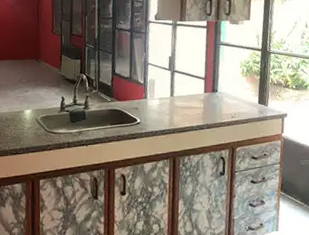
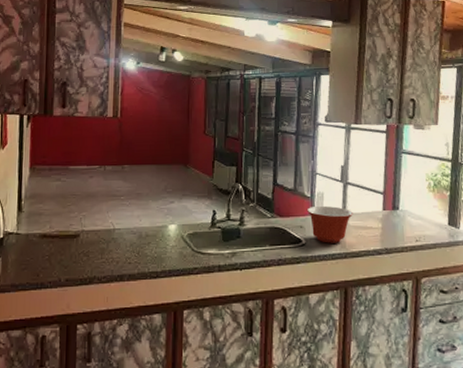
mixing bowl: none [141,90,180,122] -> present [307,205,354,243]

